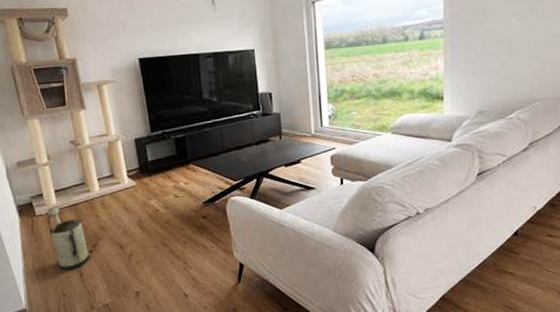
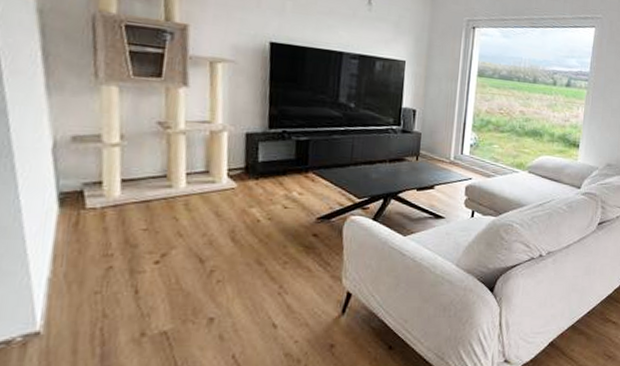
watering can: present [46,207,90,270] -> none [101,200,154,283]

